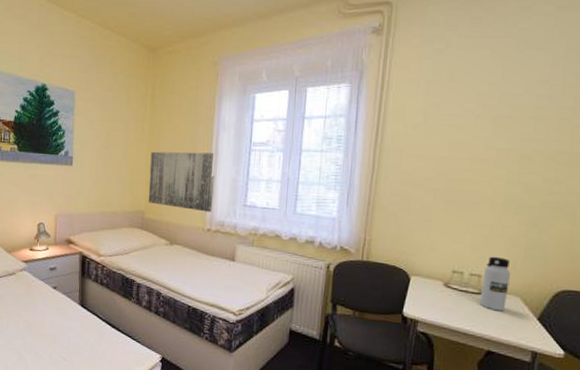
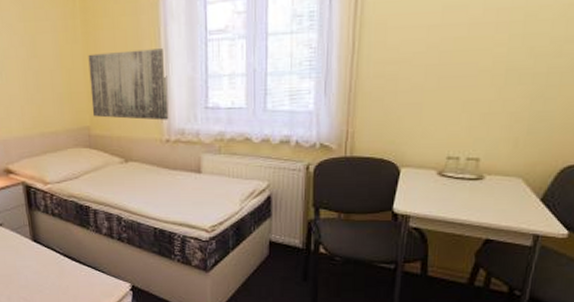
water bottle: present [479,256,510,312] -> none [477,135,511,196]

